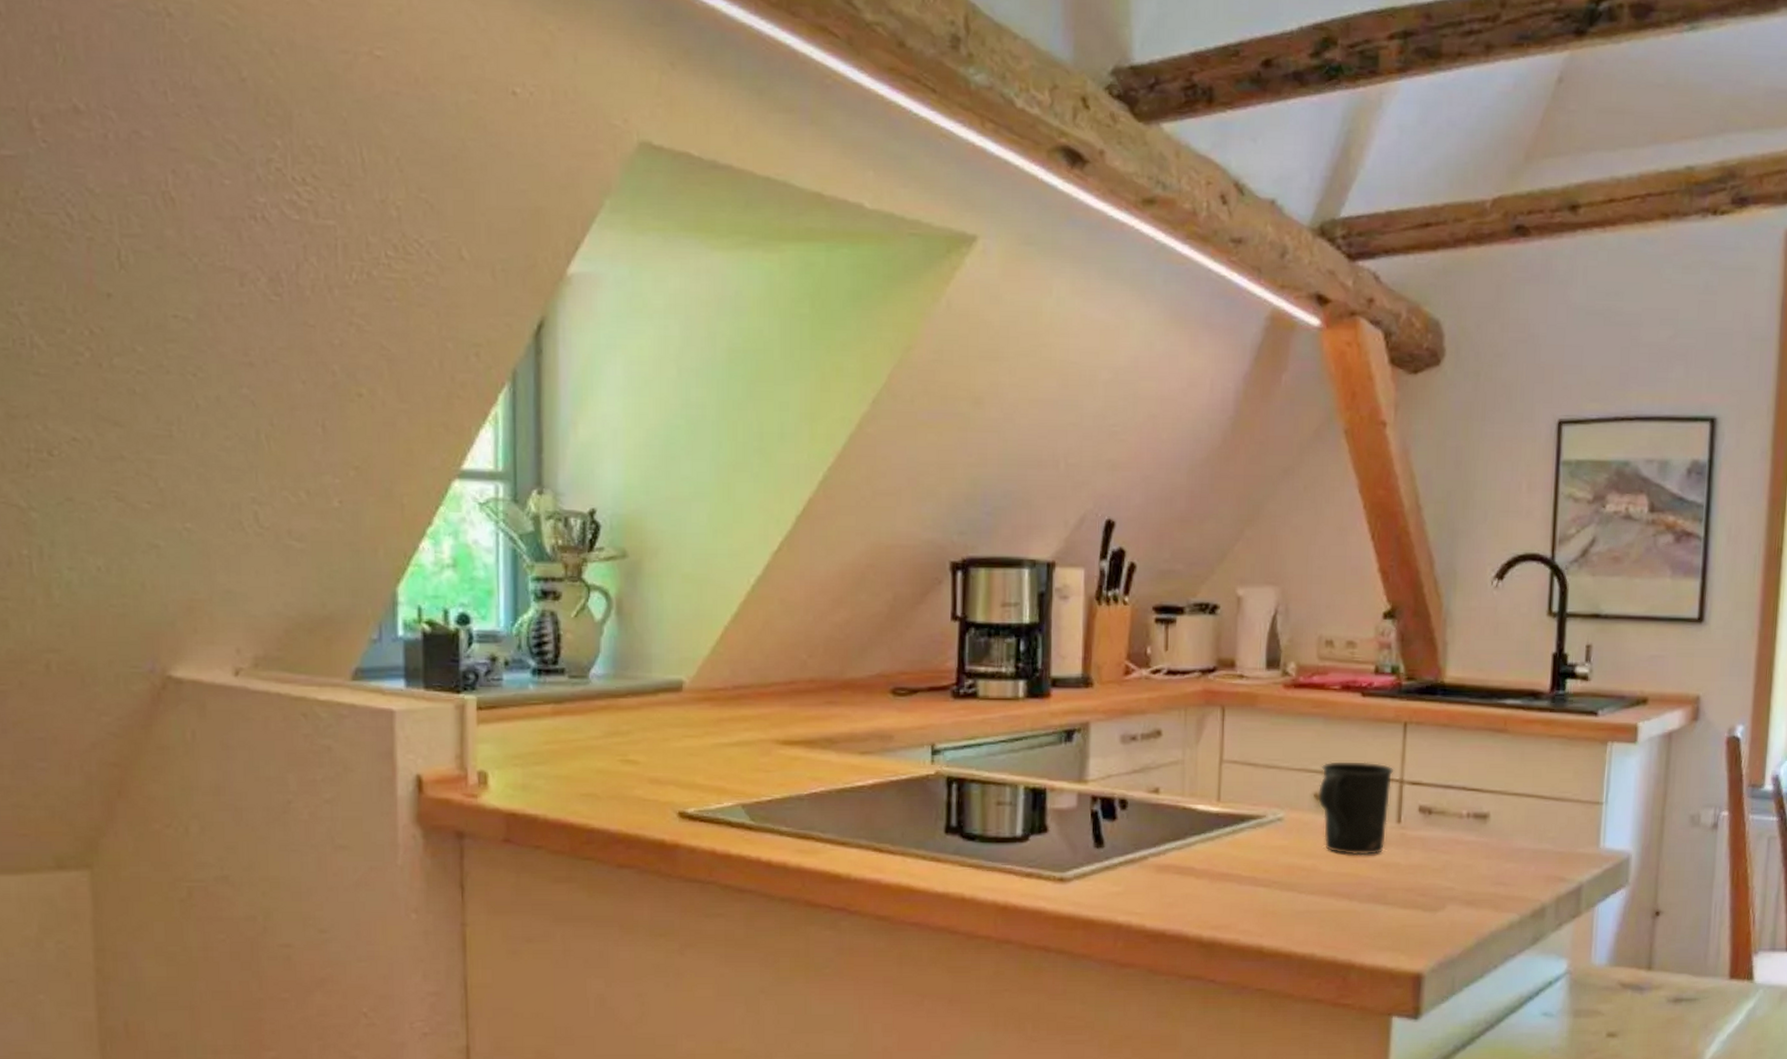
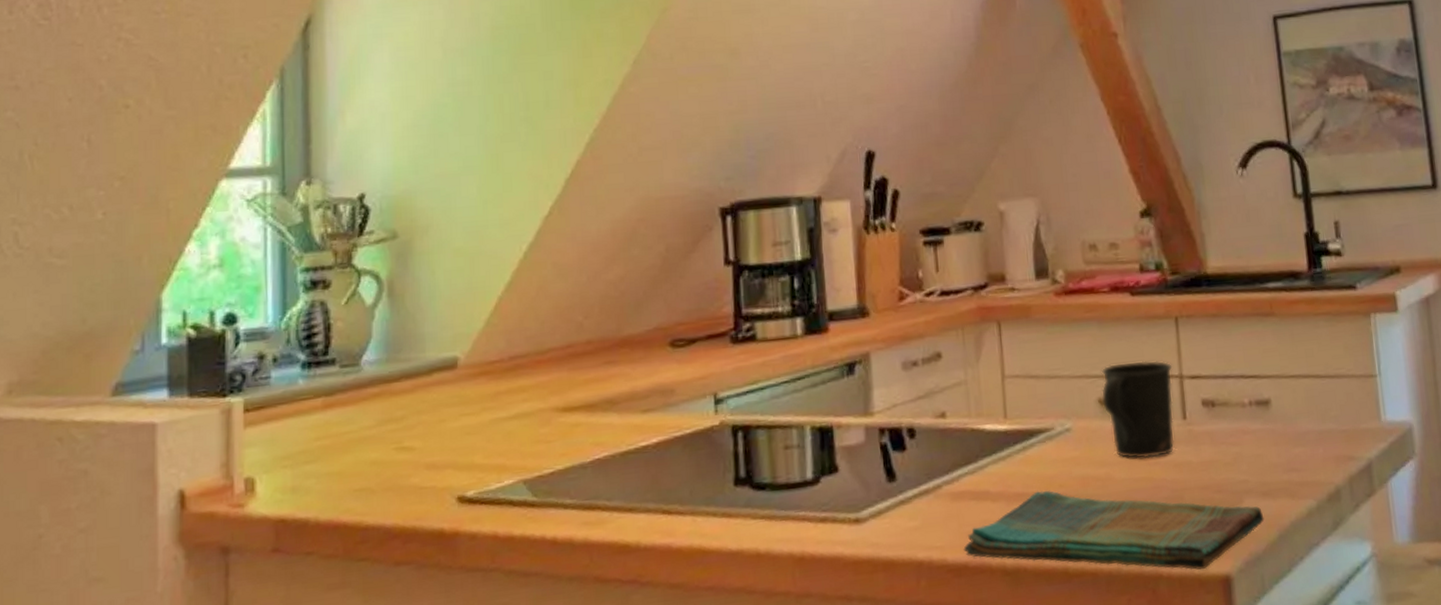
dish towel: none [1162,873,1464,966] -> present [963,490,1264,570]

